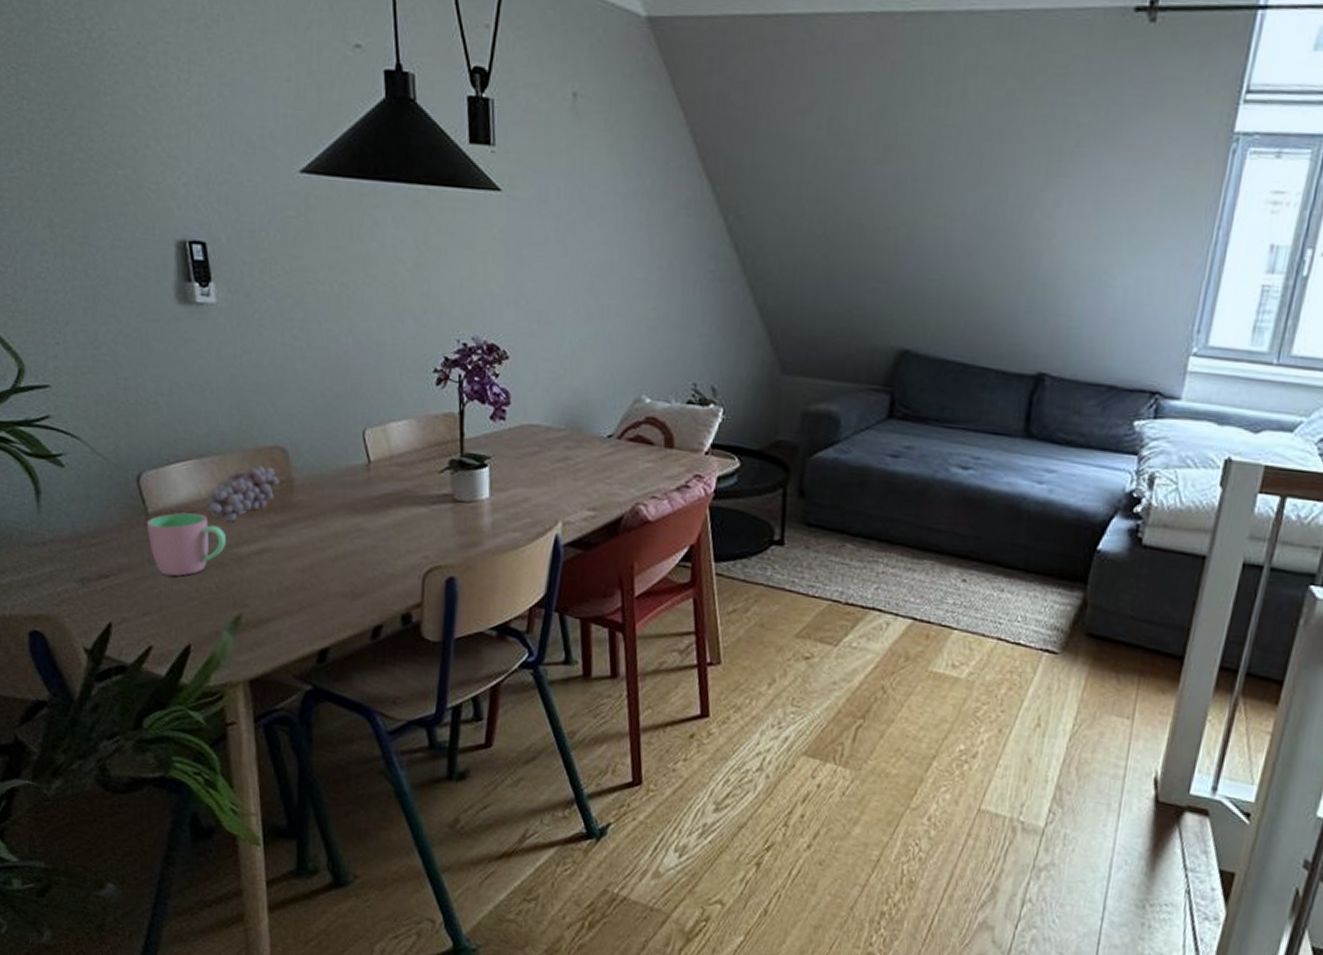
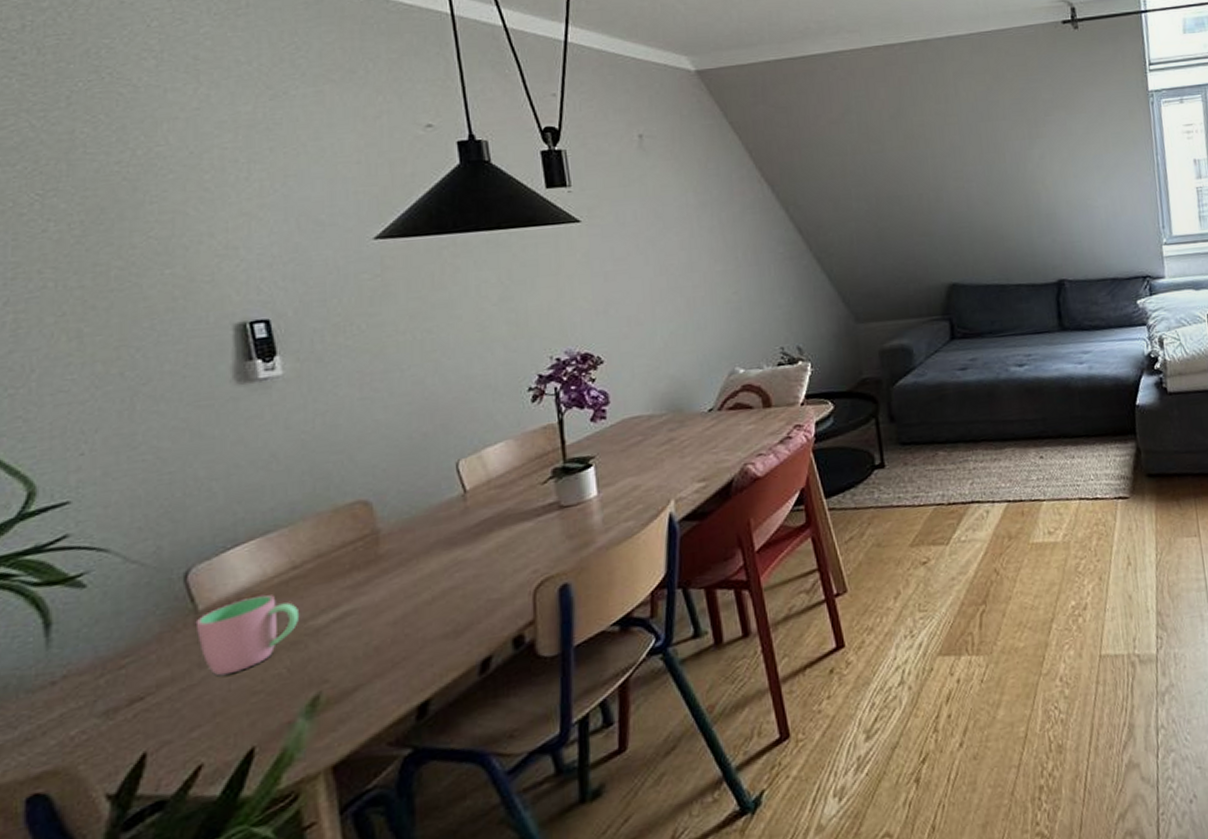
fruit: present [206,465,280,522] -> none [272,524,363,595]

